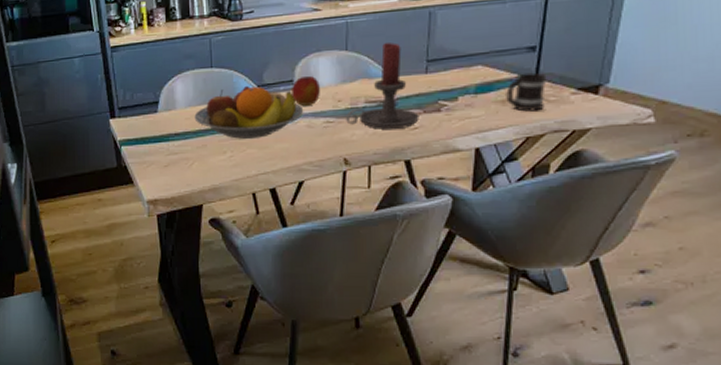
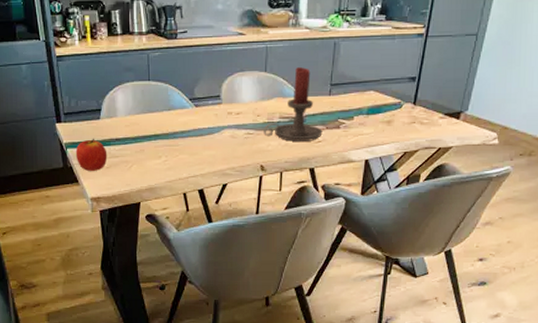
apple: none [130,133,166,170] -> present [75,138,108,171]
fruit bowl: present [194,86,304,139] -> none [133,99,229,145]
apple: present [292,76,320,106] -> none [219,93,242,118]
mug: present [506,72,547,112] -> none [391,99,422,131]

